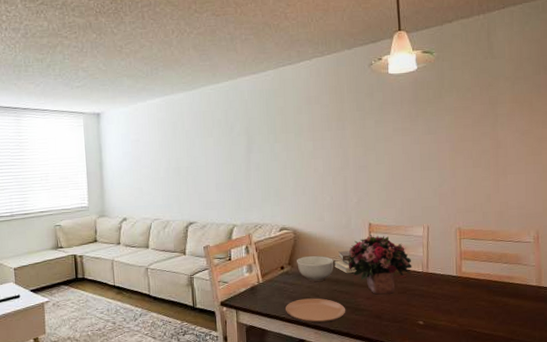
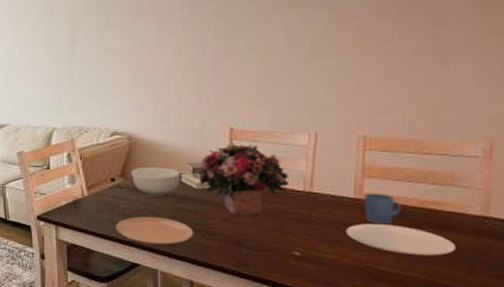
plate: none [452,295,523,319] -> present [345,223,455,256]
mug: none [462,271,487,296] -> present [363,193,402,225]

